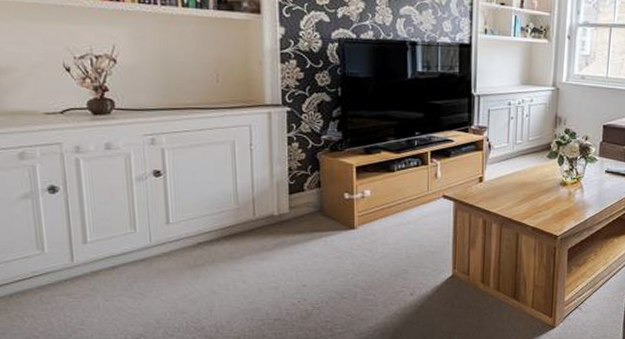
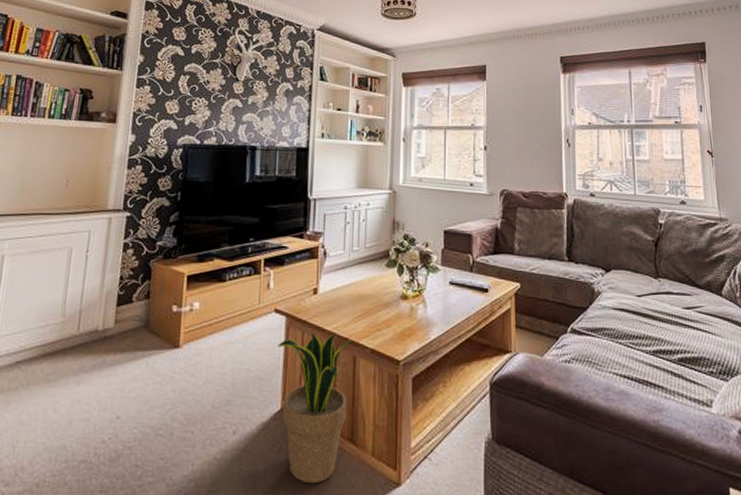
potted plant: none [447,214,518,329] -> present [278,332,356,484]

